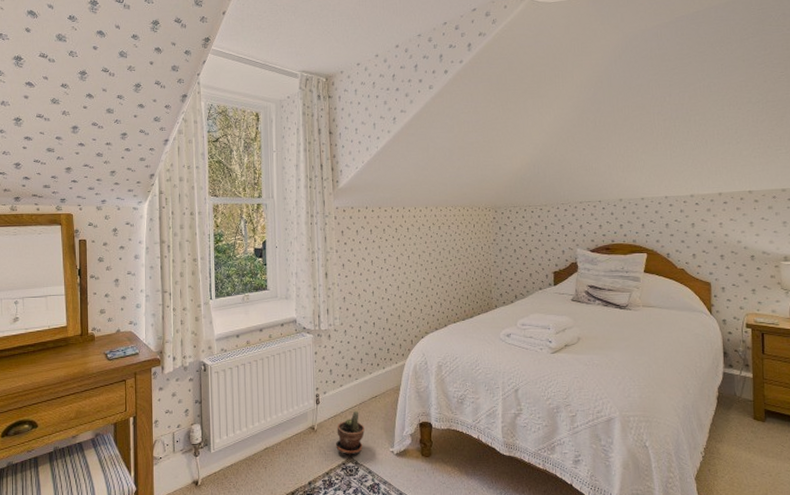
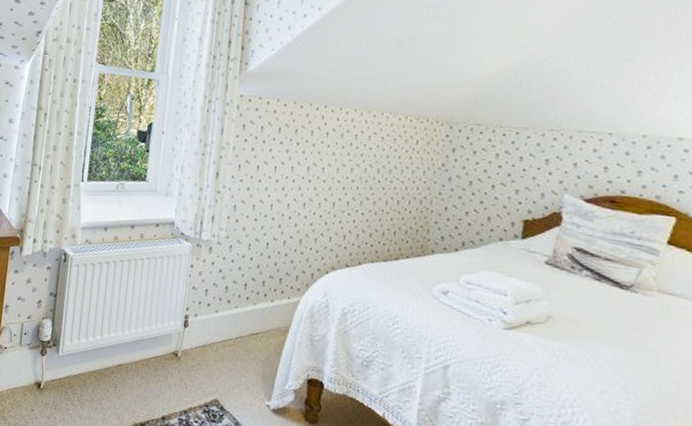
potted plant: present [336,410,365,455] -> none [200,344,238,399]

